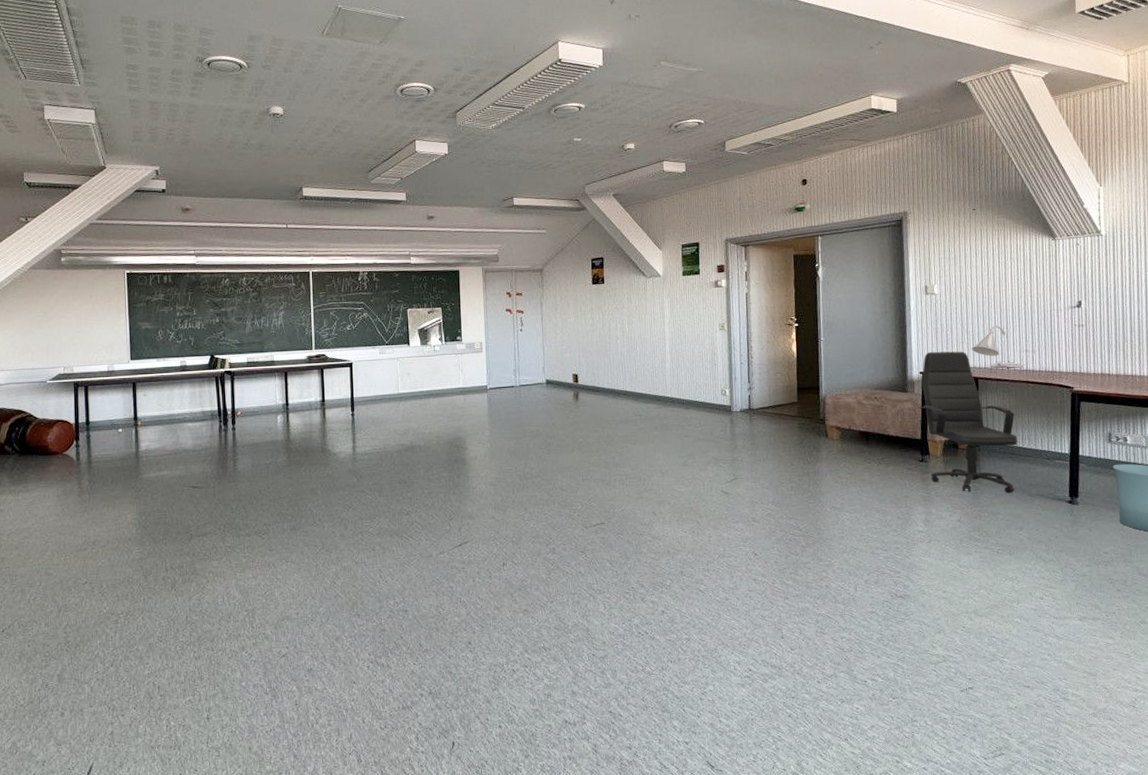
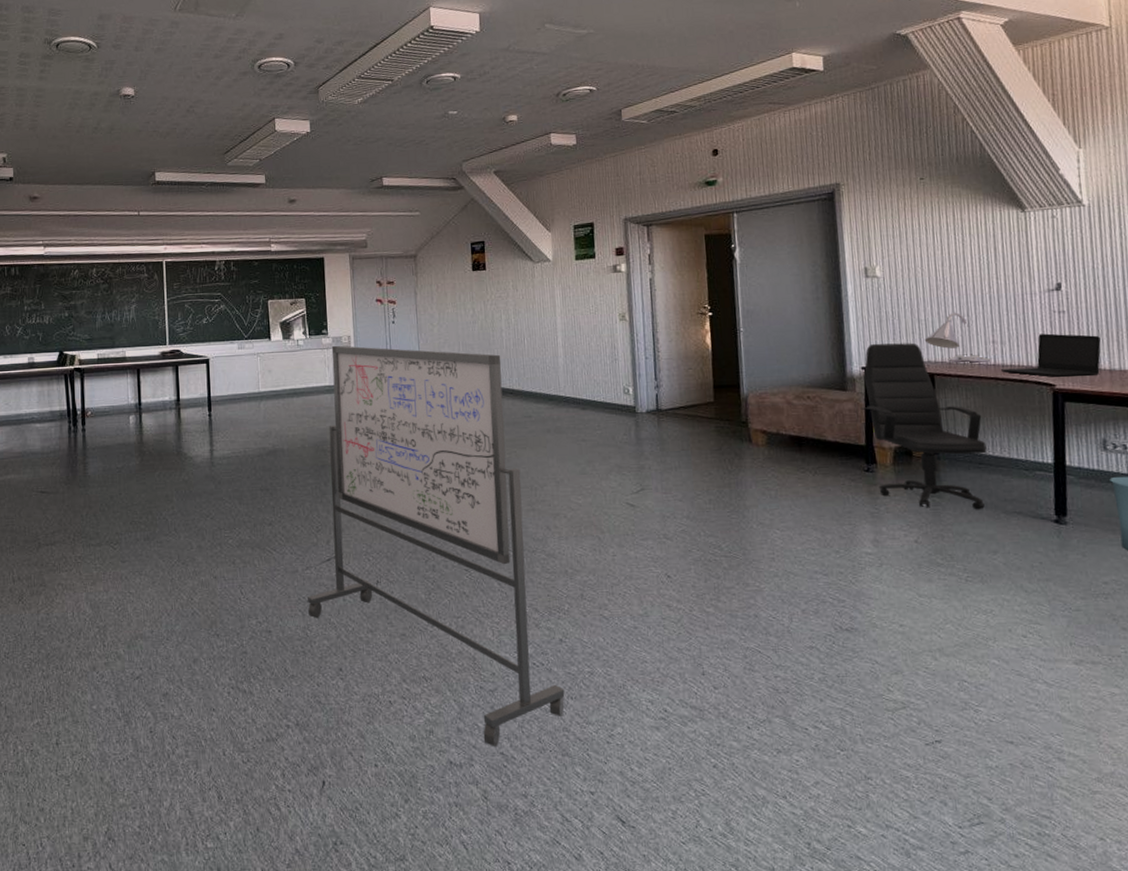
whiteboard: none [441,351,666,707] -> present [308,345,565,747]
laptop: none [1031,344,1110,381] -> present [1000,333,1101,377]

